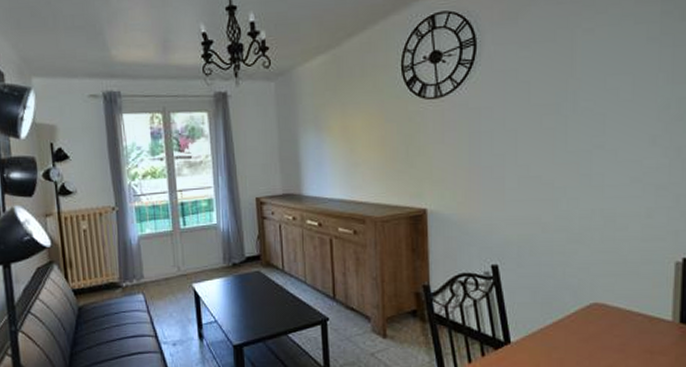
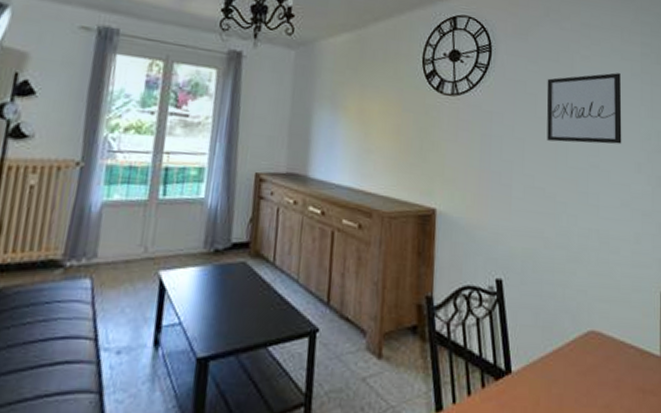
wall art: none [541,41,634,128] -> present [546,72,622,145]

